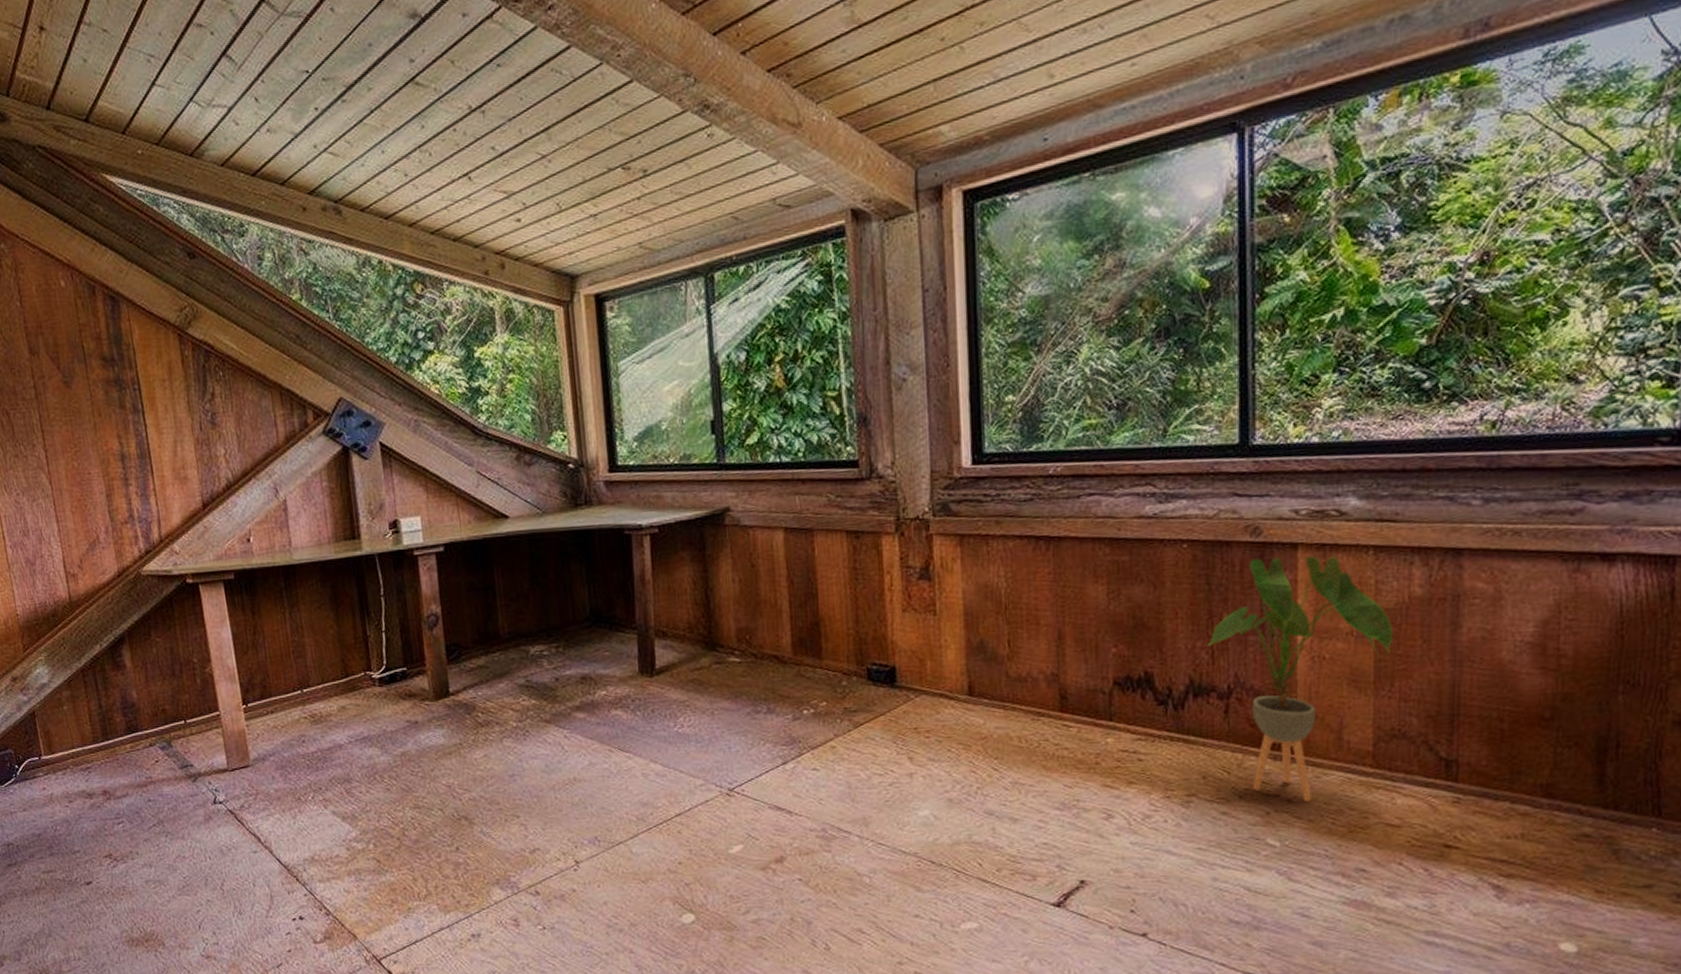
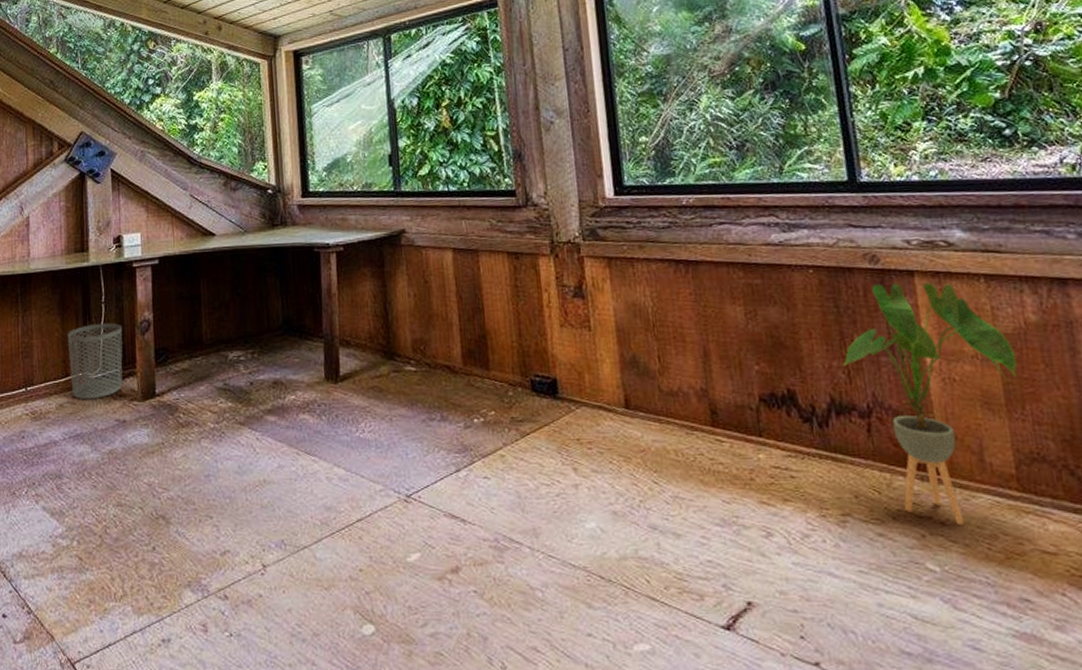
waste bin: none [344,617,411,701] -> present [68,322,123,400]

